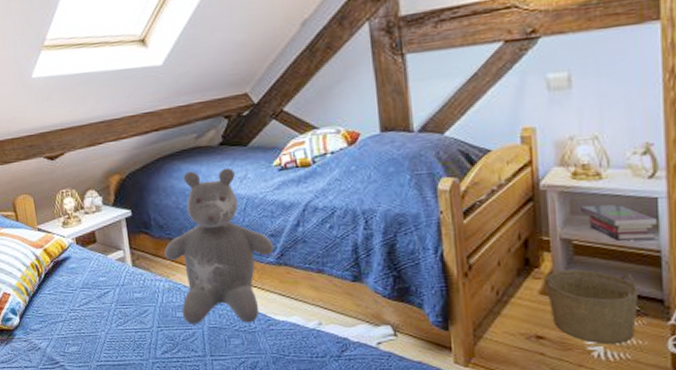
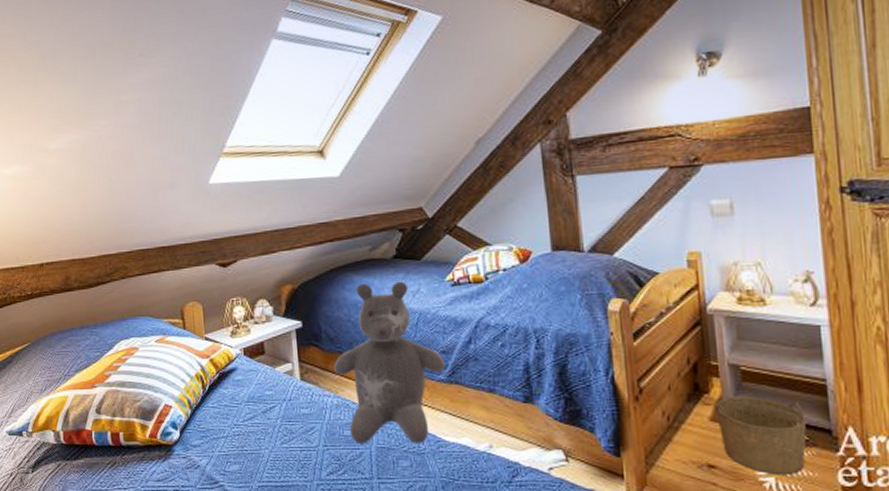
books: present [580,204,657,241] -> none [746,330,821,368]

